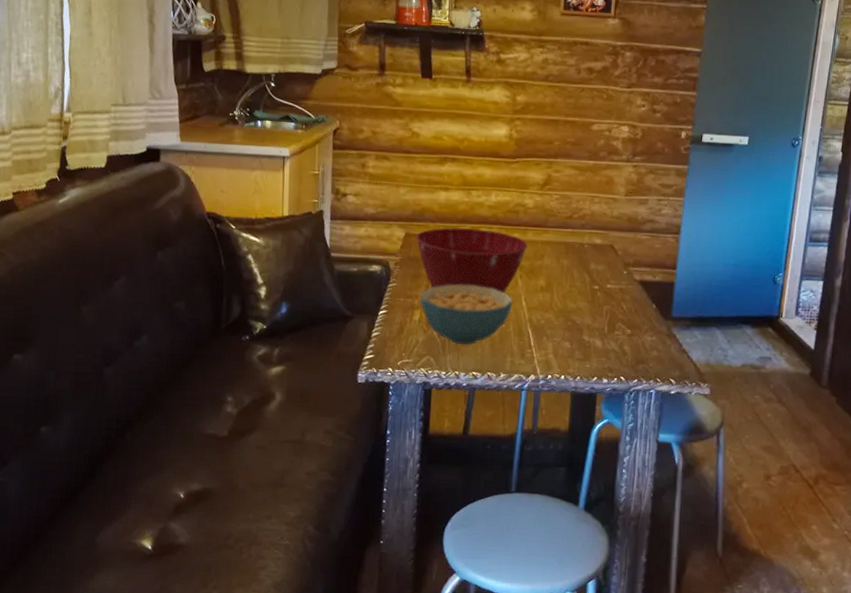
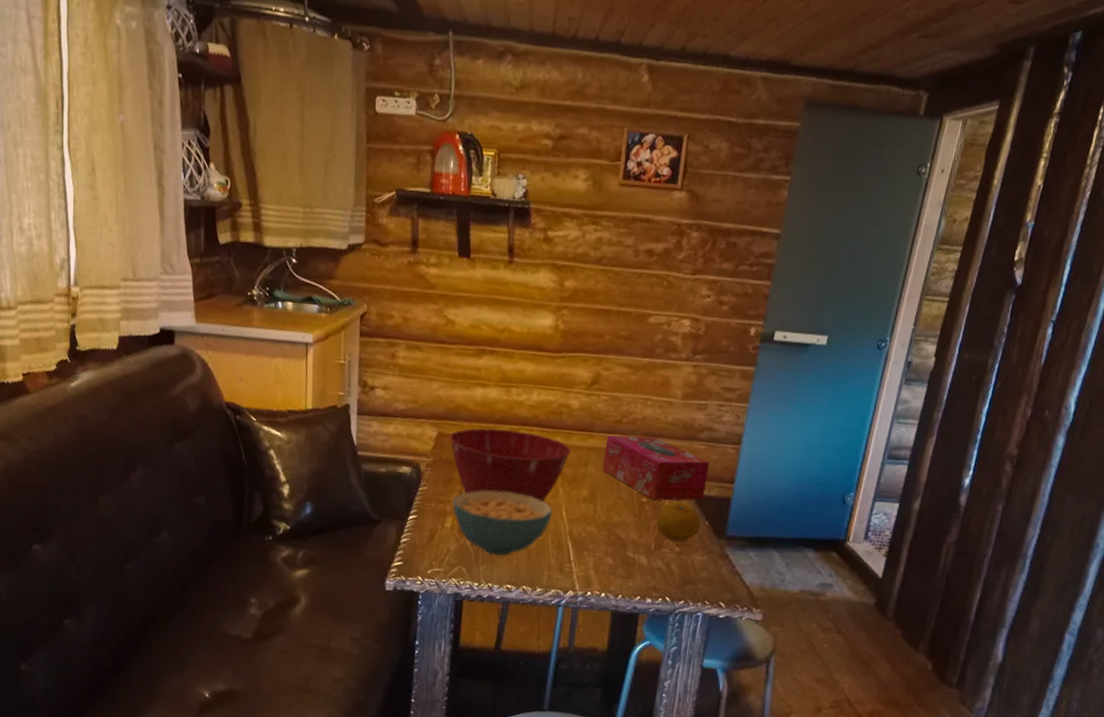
tissue box: none [557,229,653,288] -> present [603,435,709,501]
fruit: none [608,287,649,325] -> present [656,501,701,542]

